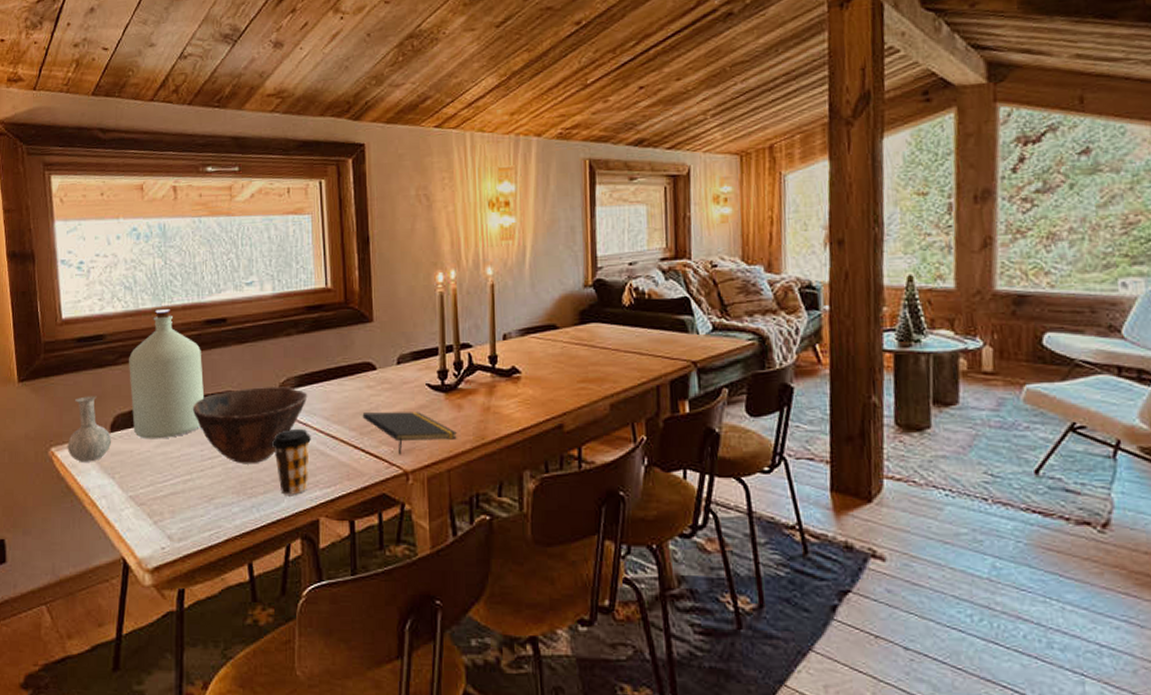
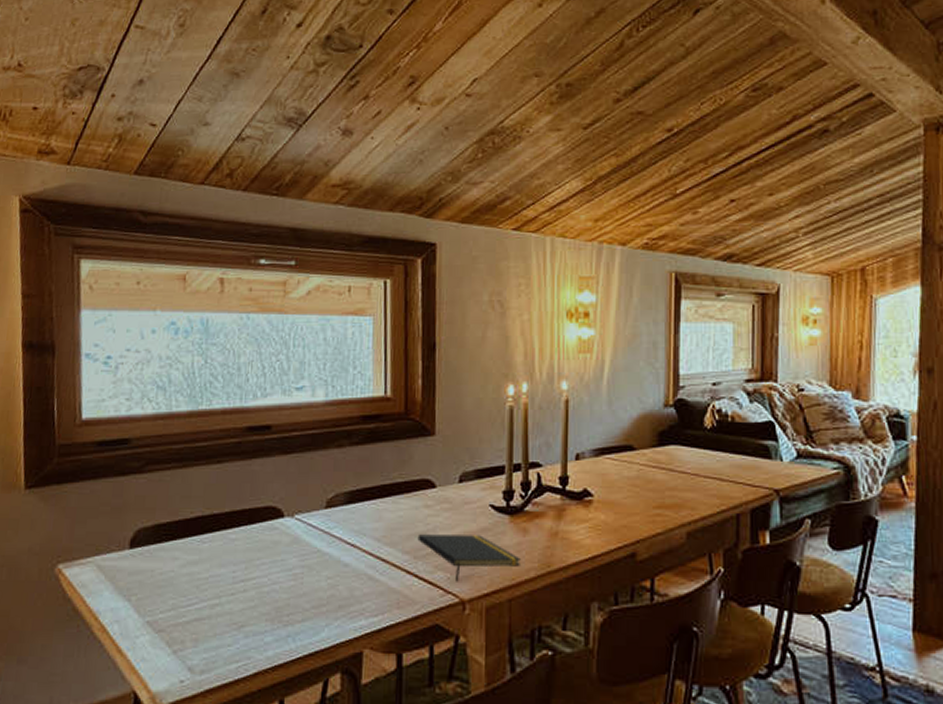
bottle: present [67,309,205,462] -> none [77,413,241,582]
bowl: present [192,386,308,464] -> none [226,503,358,589]
coffee cup: present [271,428,311,495] -> none [313,549,359,624]

